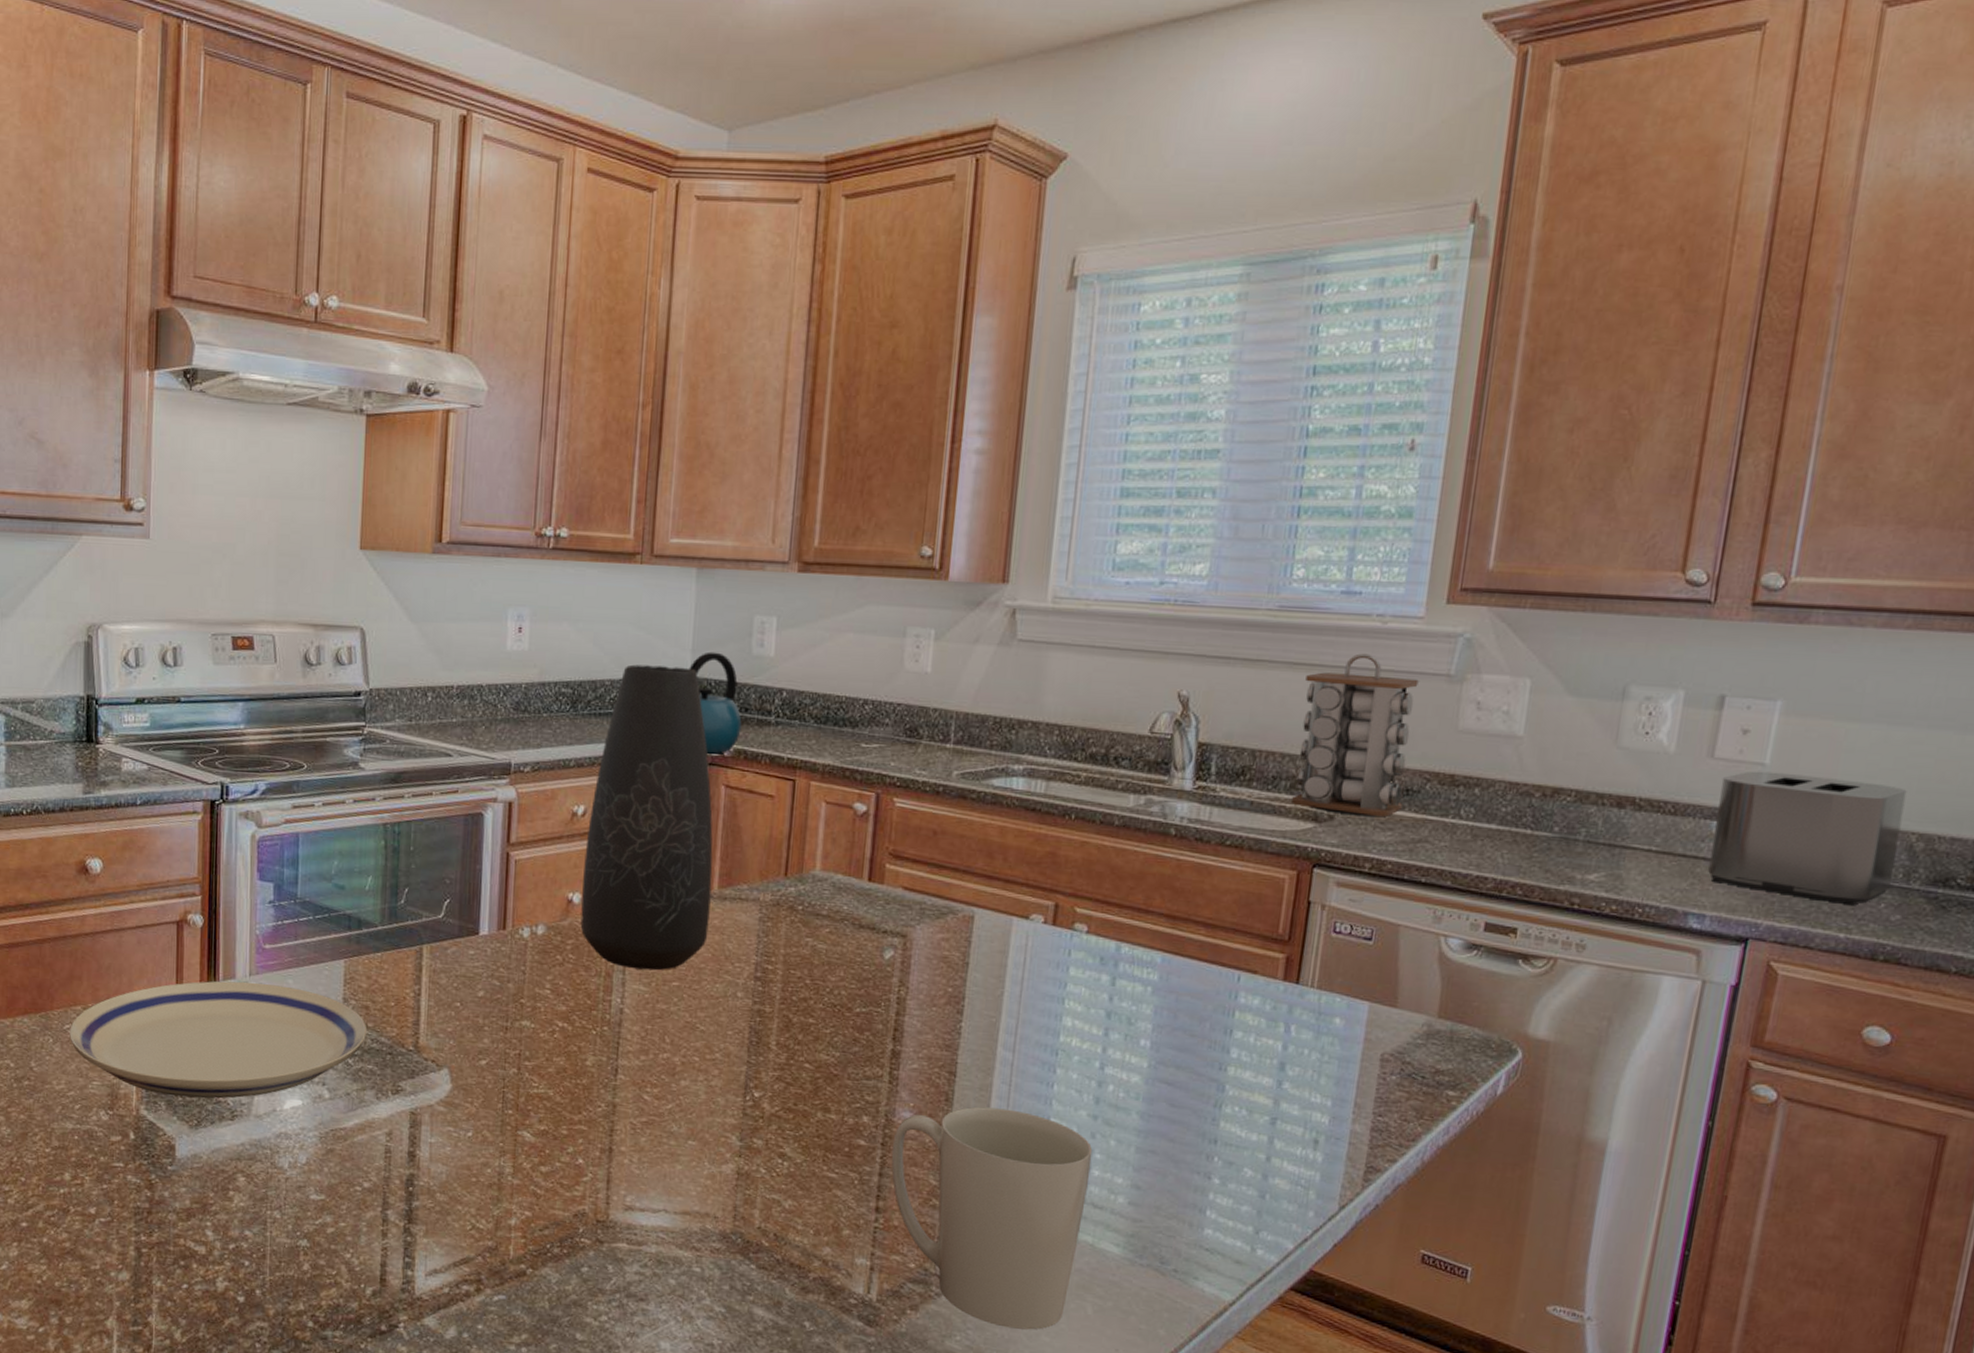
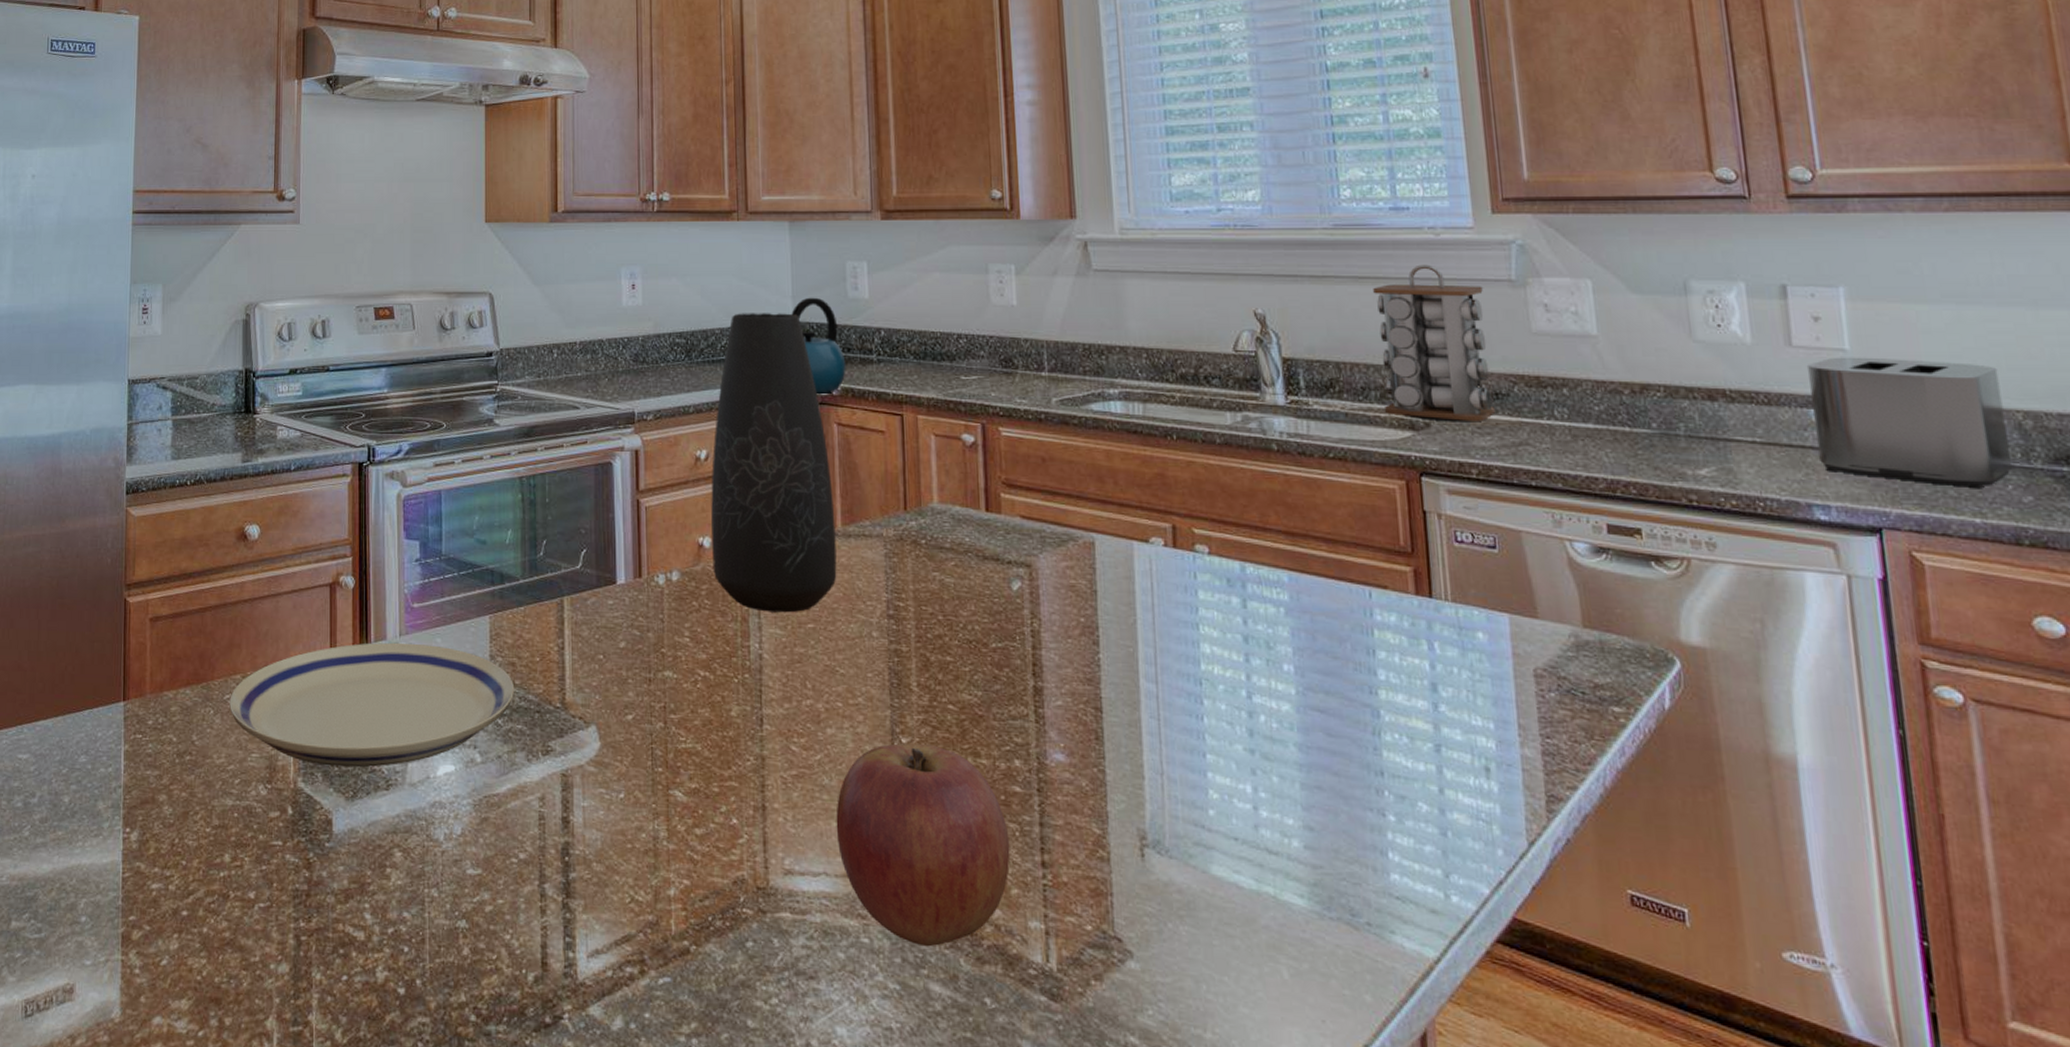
apple: none [679,1097,848,1277] -> present [836,743,1010,947]
mug: present [891,1107,1093,1330] -> none [1048,745,1260,1000]

